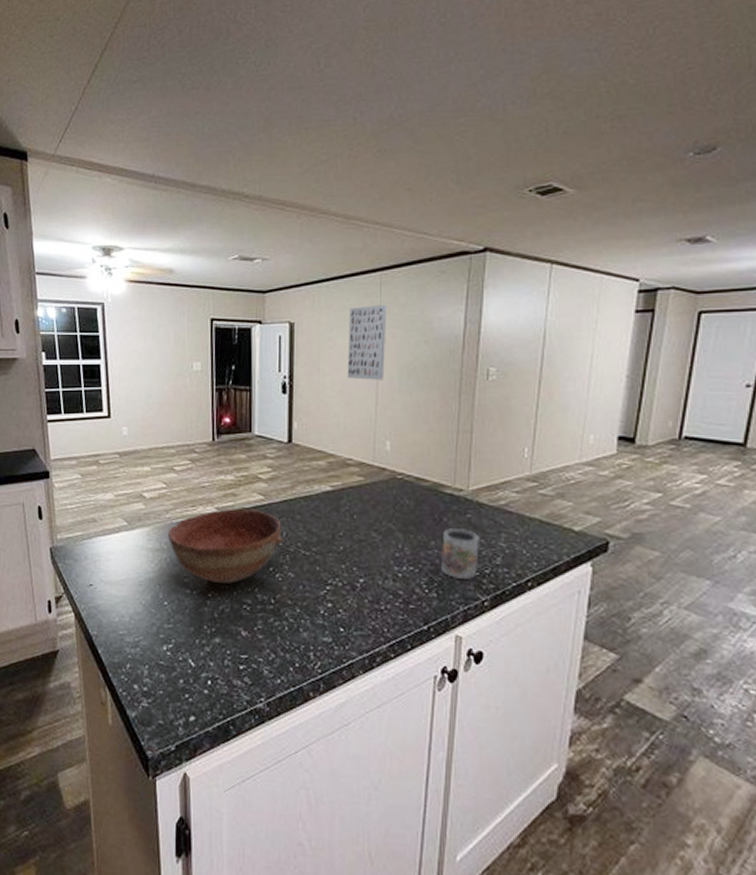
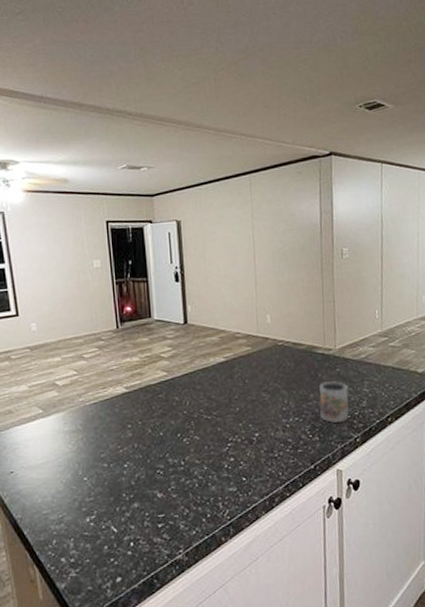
bowl: present [167,509,283,584] -> none [82,385,187,454]
wall art: present [347,305,388,380] -> none [226,202,260,266]

